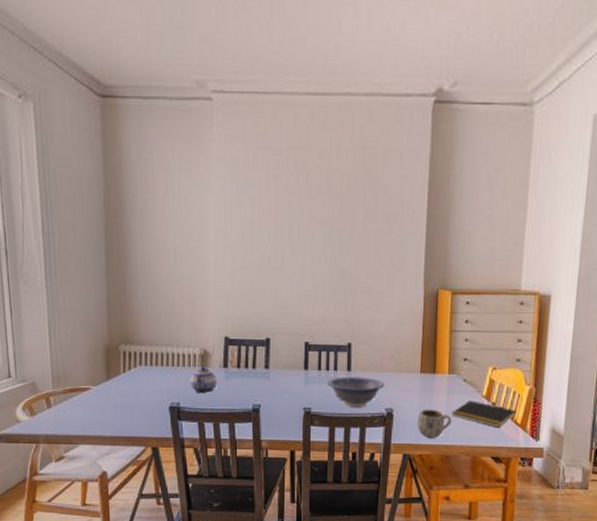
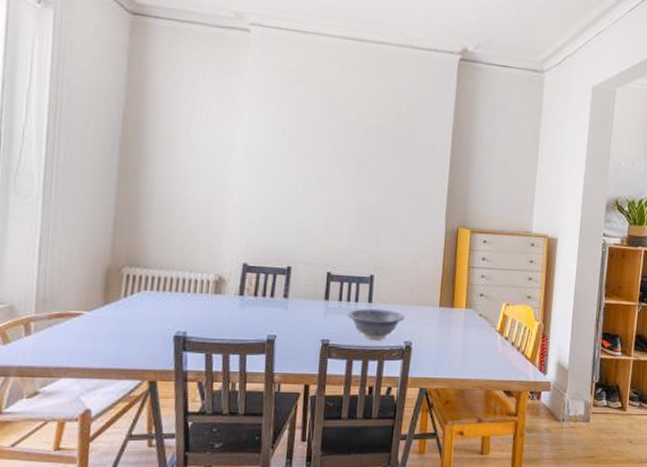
teapot: present [190,366,217,393] -> none [200,293,231,322]
mug: present [418,409,452,438] -> none [435,342,468,372]
notepad: present [451,400,517,427] -> none [467,335,527,361]

